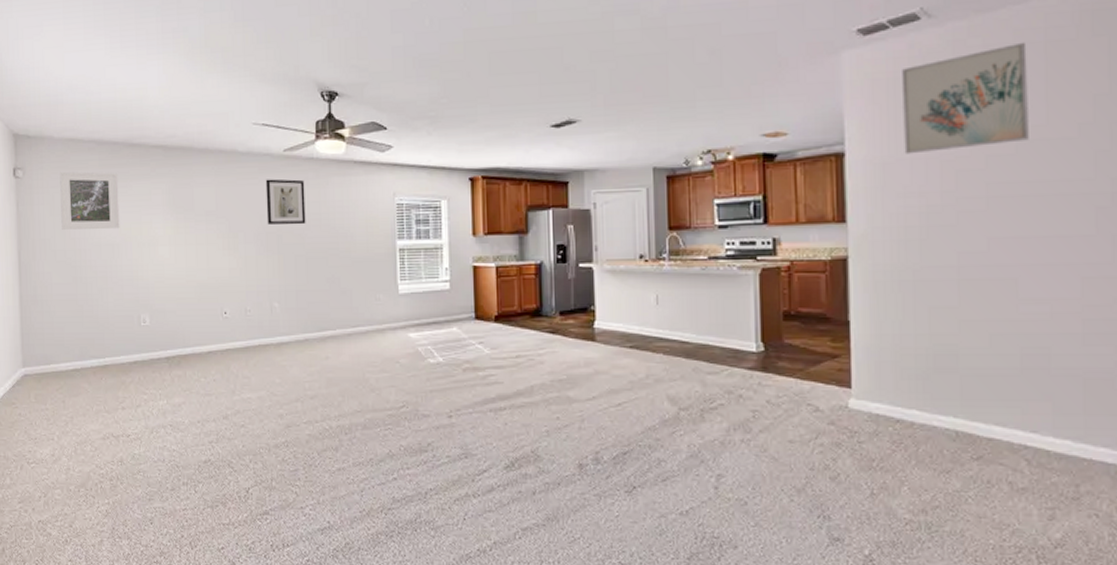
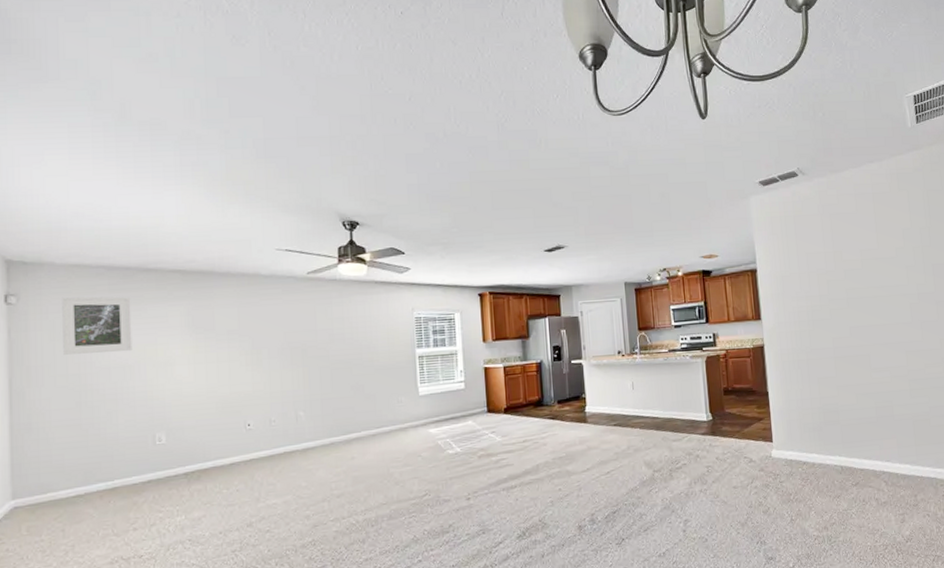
wall art: present [265,179,306,225] -> none [289,298,330,340]
wall art: present [902,42,1029,155] -> none [789,193,869,270]

